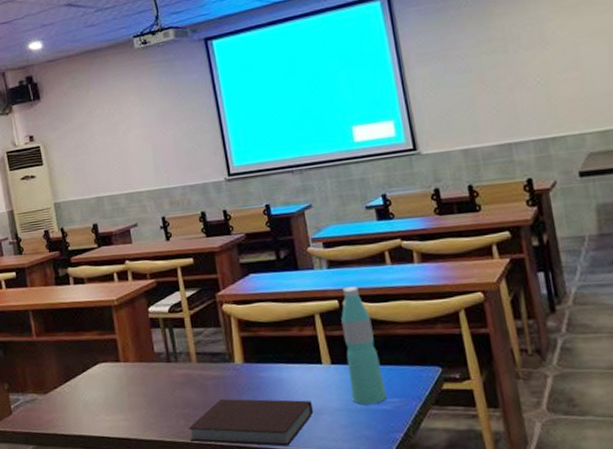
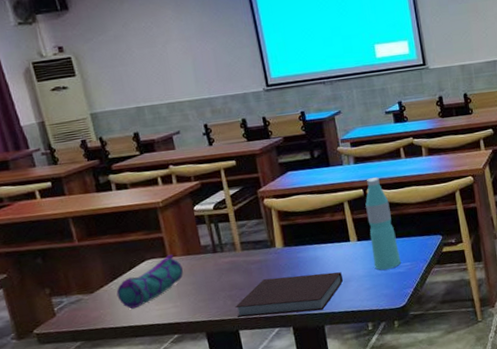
pencil case: none [69,360,135,417] -> present [116,254,183,309]

